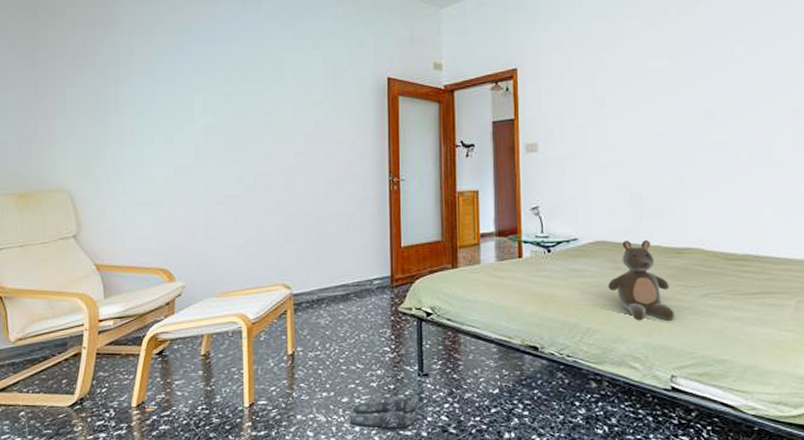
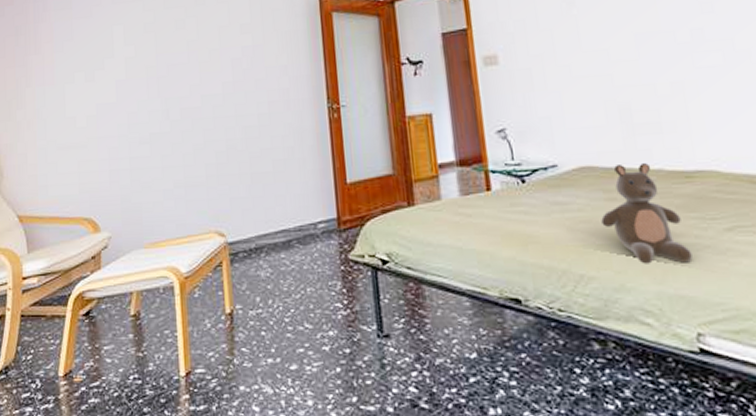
slippers: present [349,397,417,429] -> none [300,363,379,403]

